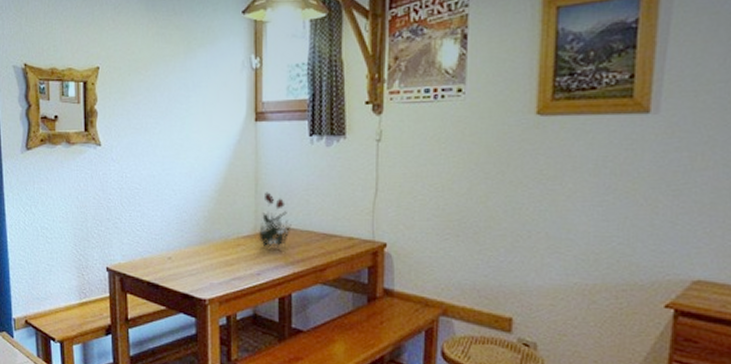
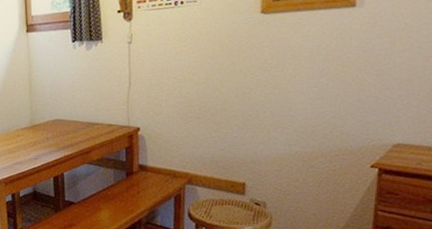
flower: present [258,192,292,249] -> none [33,91,61,137]

